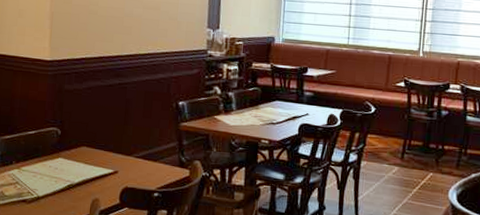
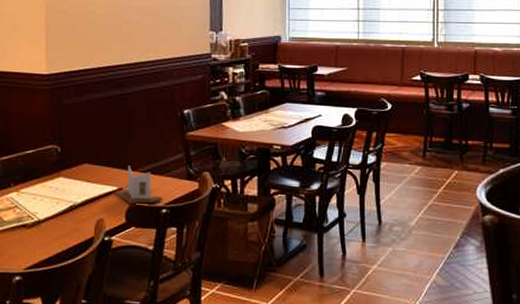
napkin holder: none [109,150,156,187] -> present [114,165,164,205]

